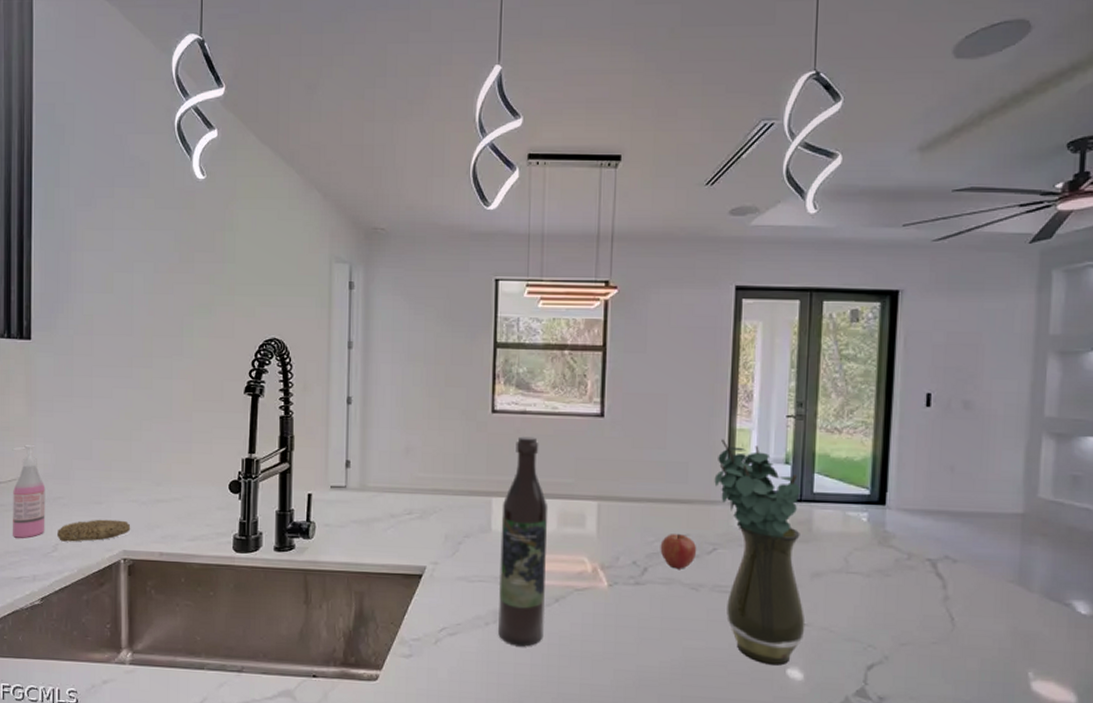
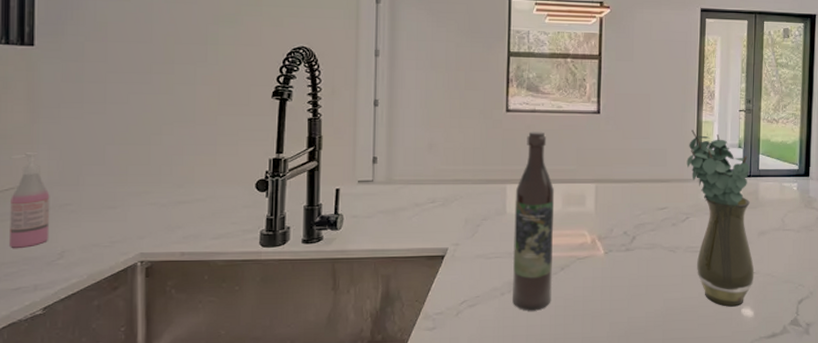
sponge: present [57,519,131,542] -> none [64,223,149,248]
apple: present [660,534,697,569] -> none [645,207,674,236]

